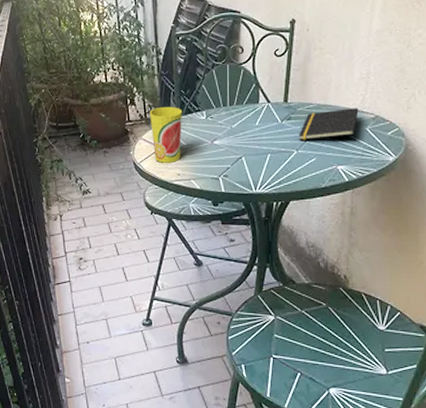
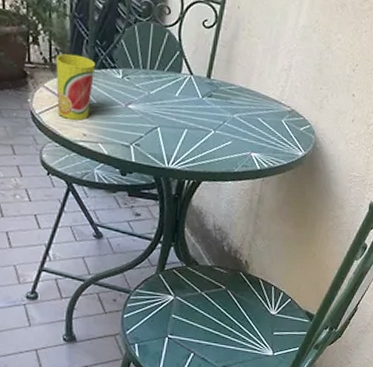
notepad: present [298,108,359,141] -> none [217,94,278,125]

